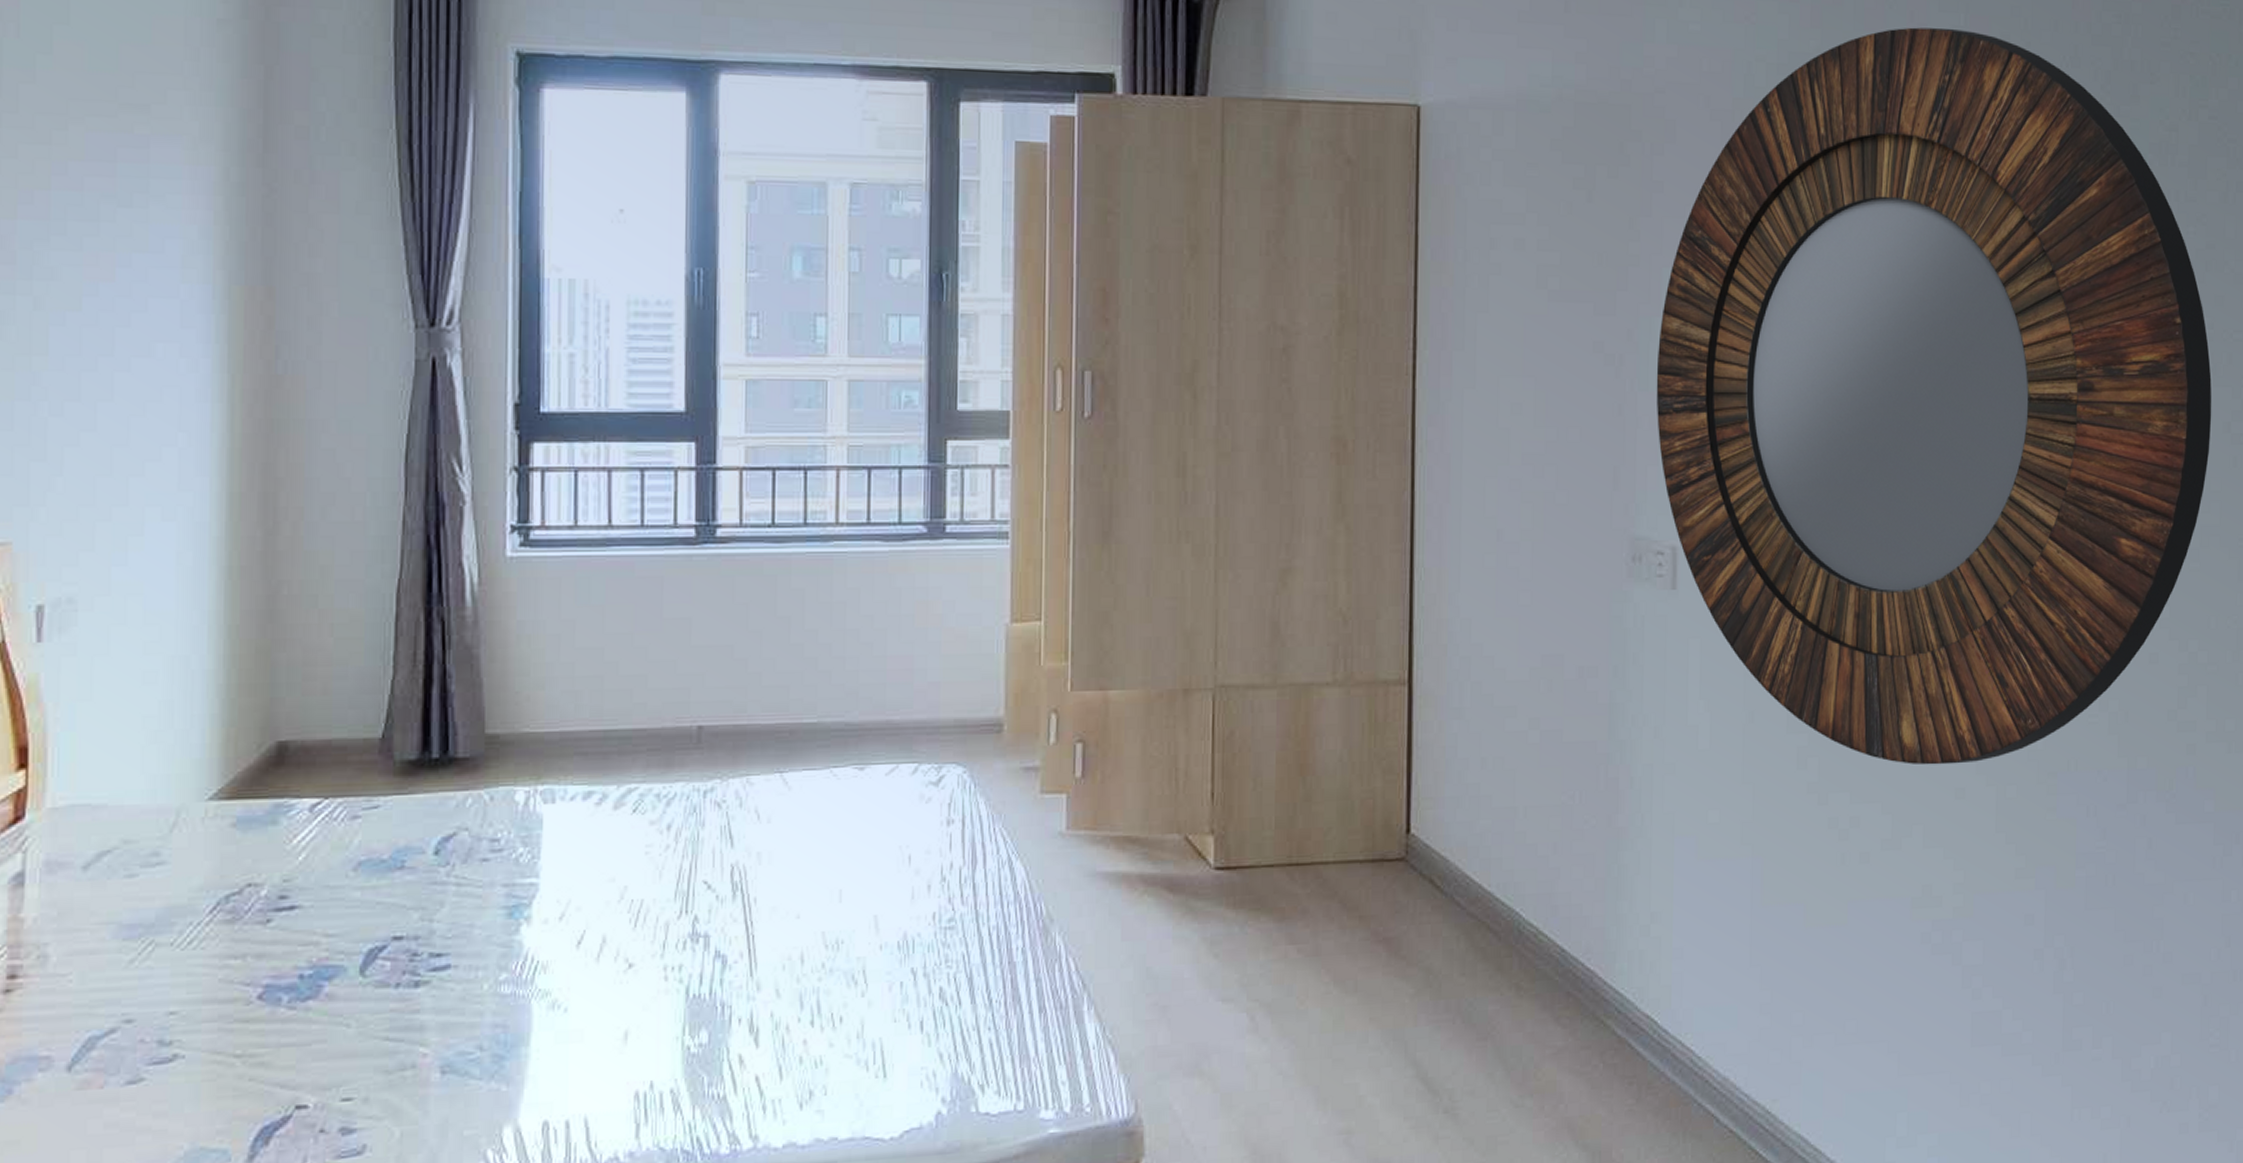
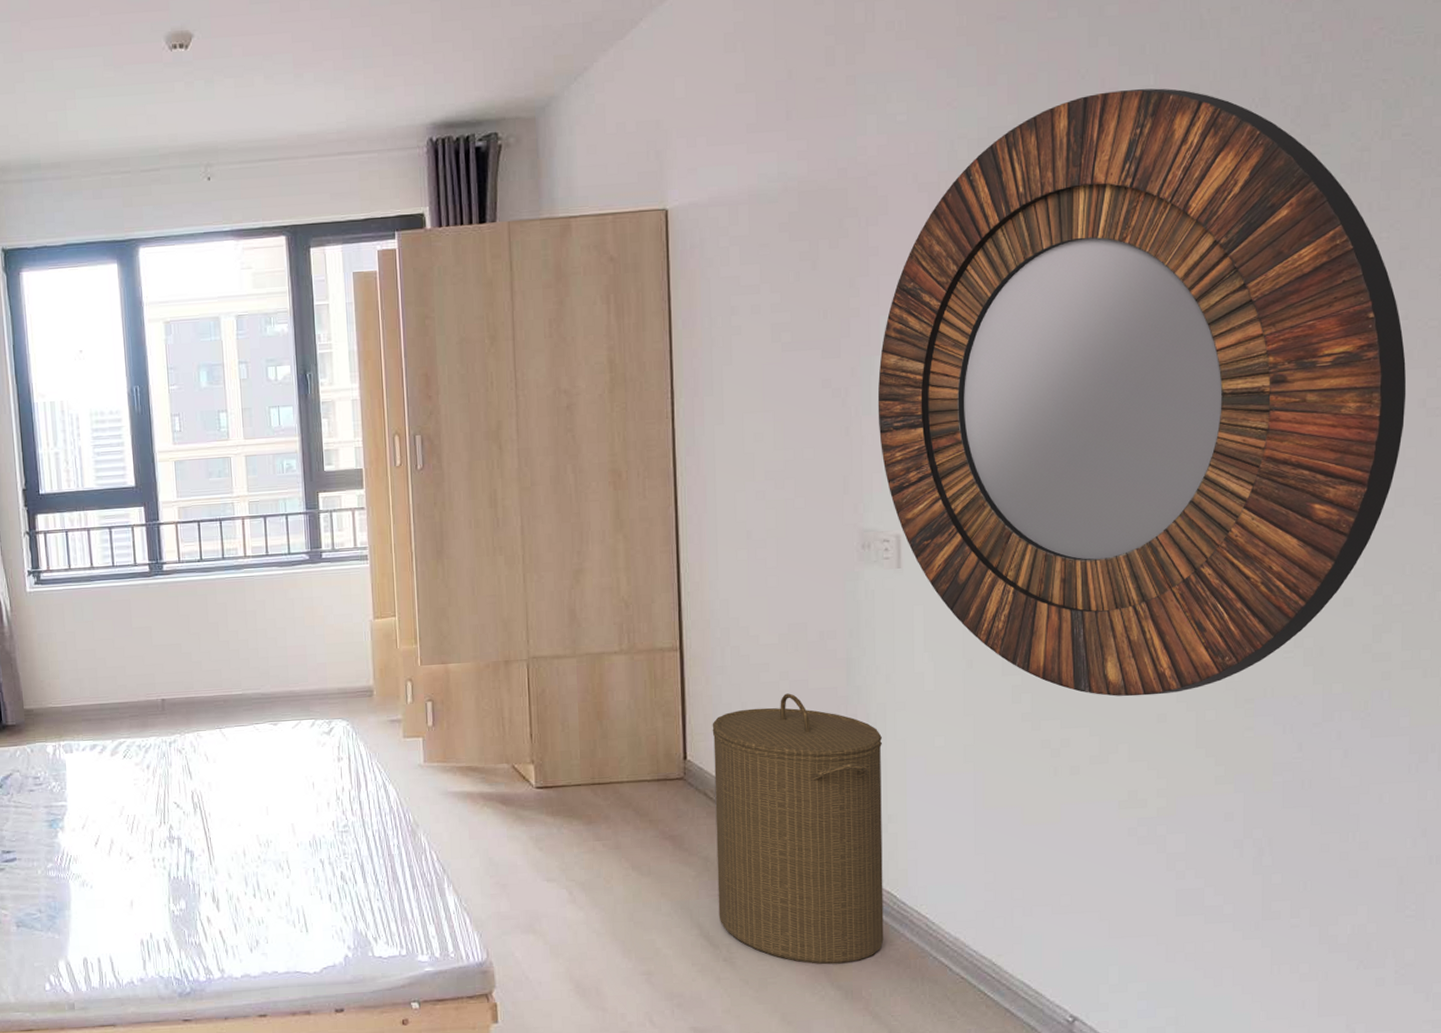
laundry hamper: none [1440,747,1647,1116] -> present [712,693,884,965]

